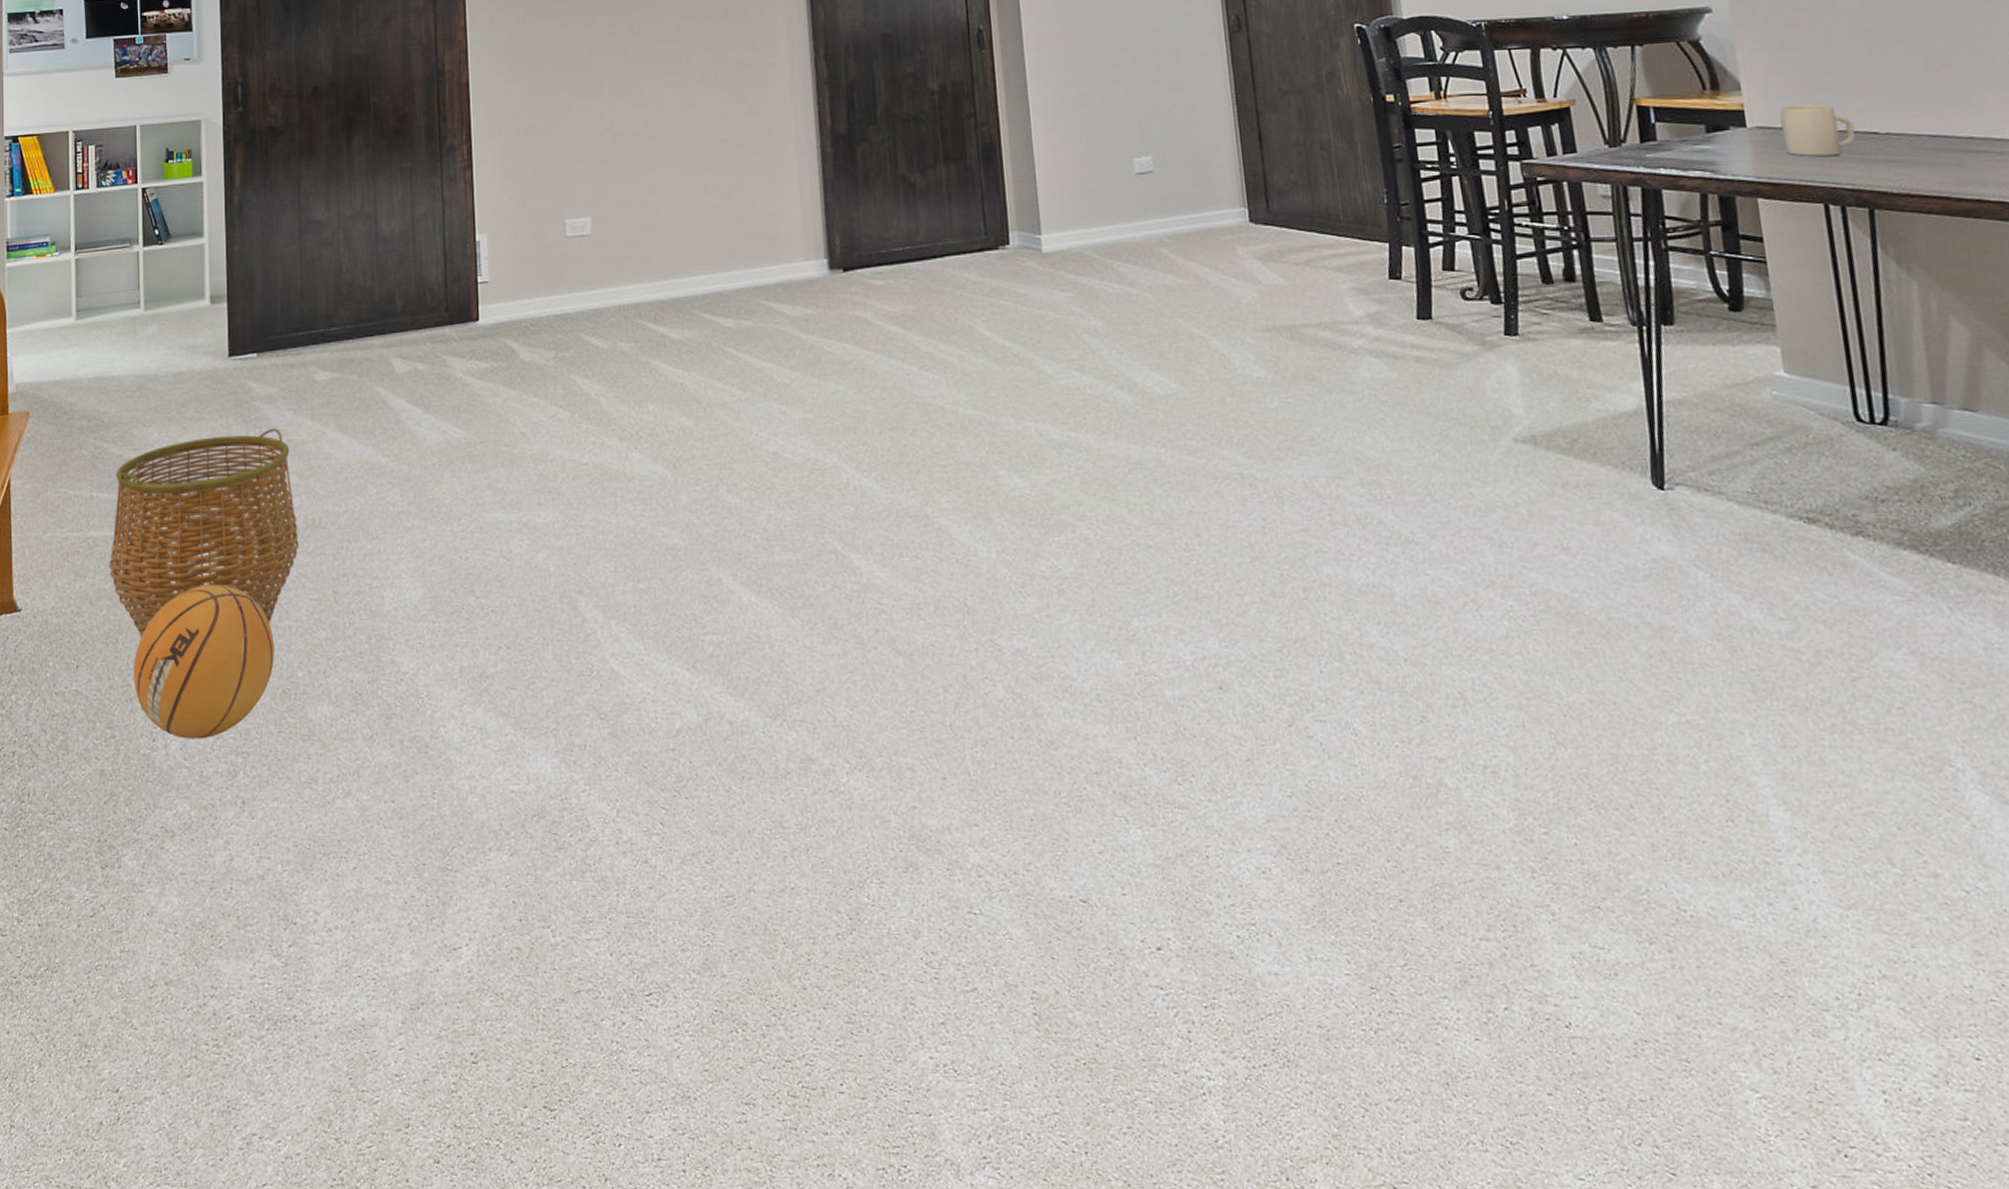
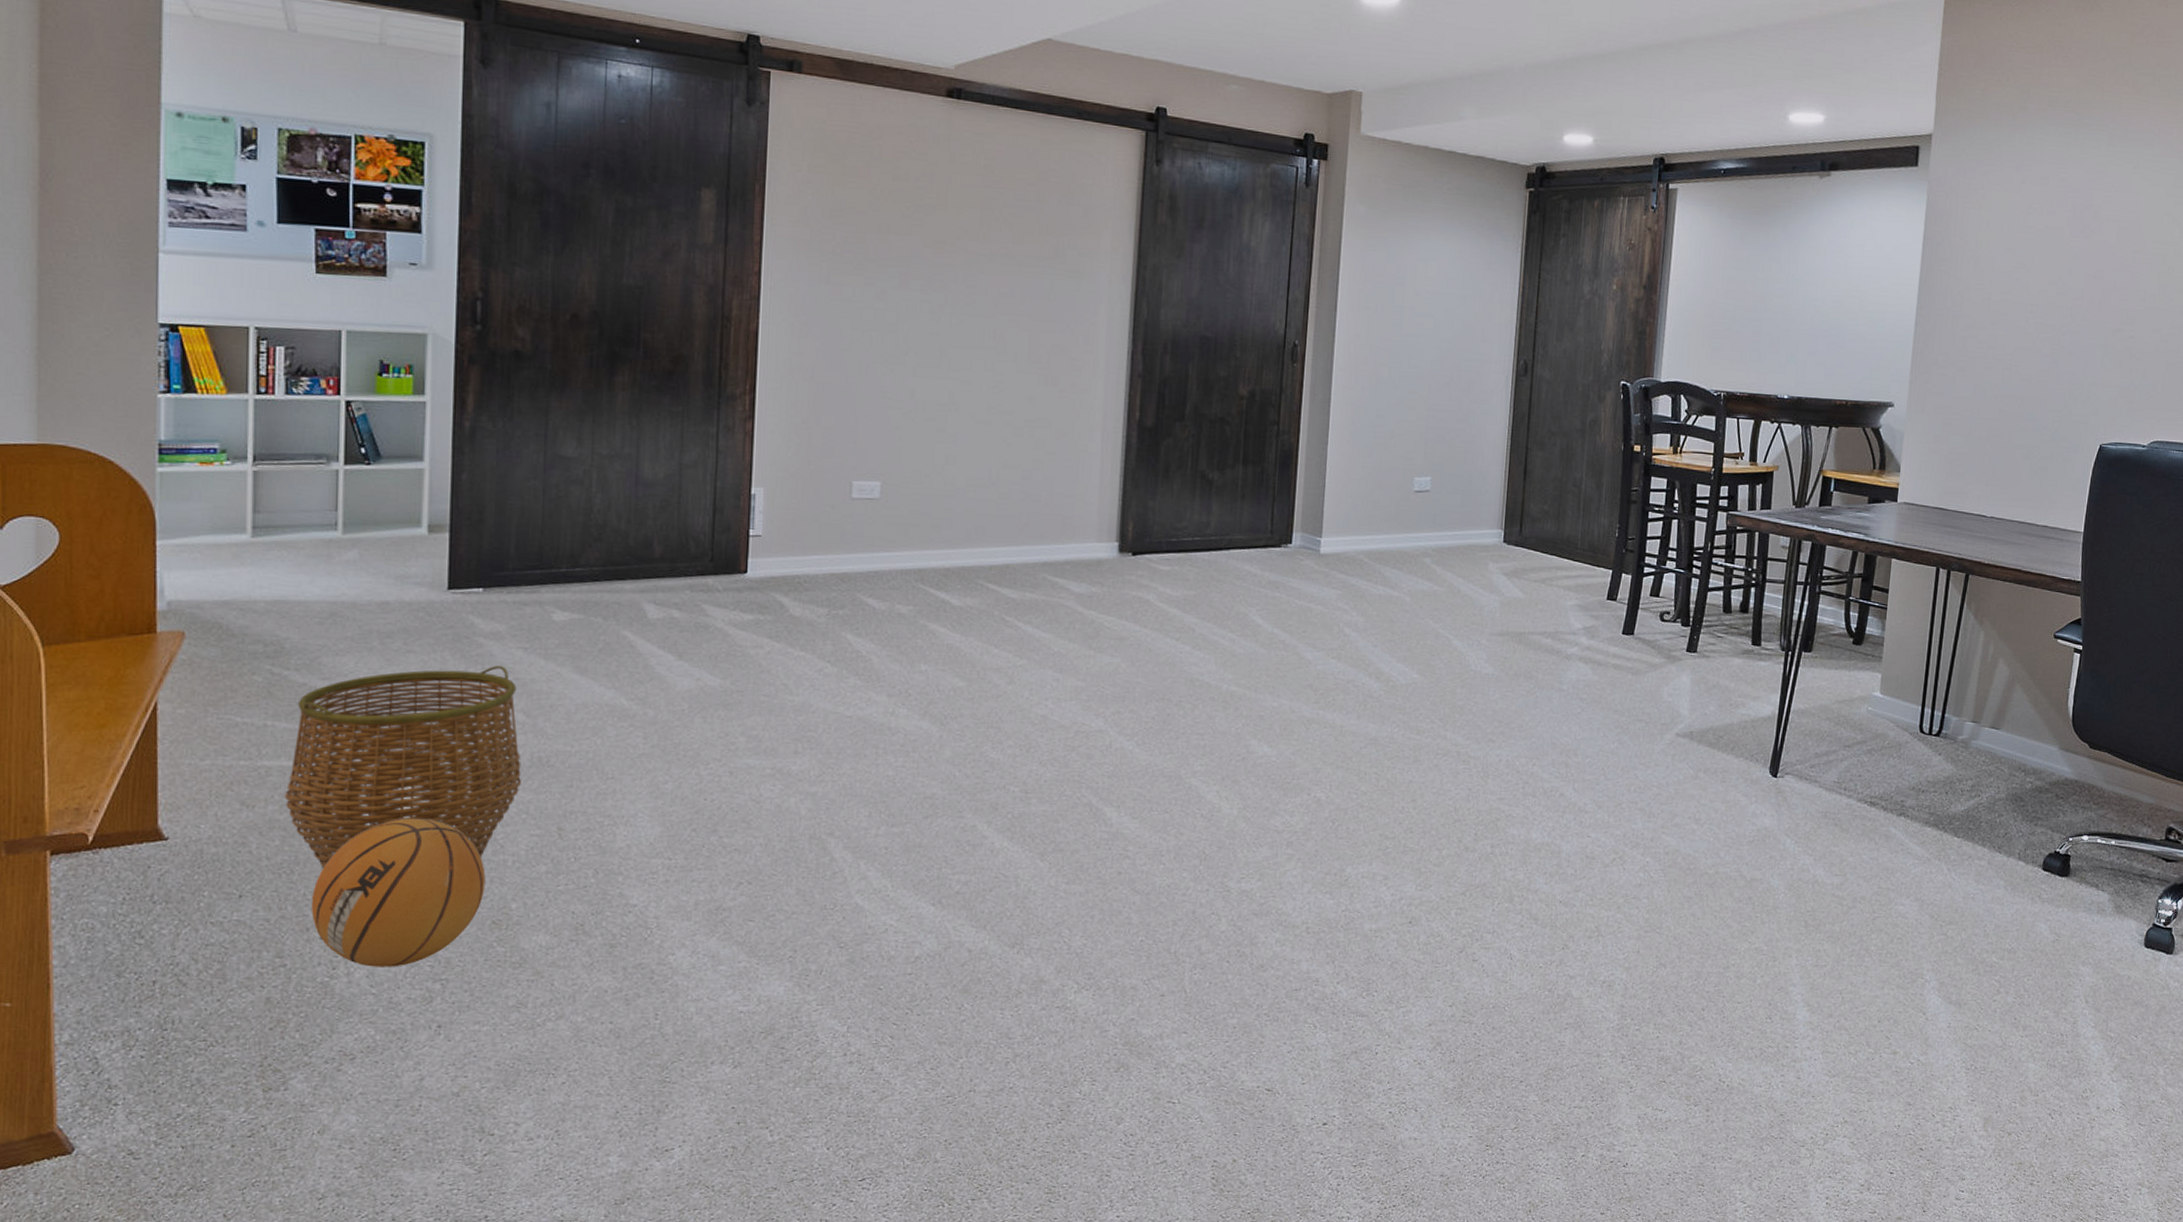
mug: present [1780,104,1856,156] -> none [1920,488,1971,530]

